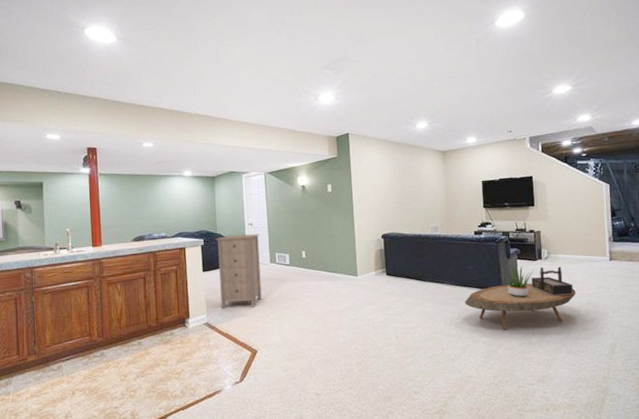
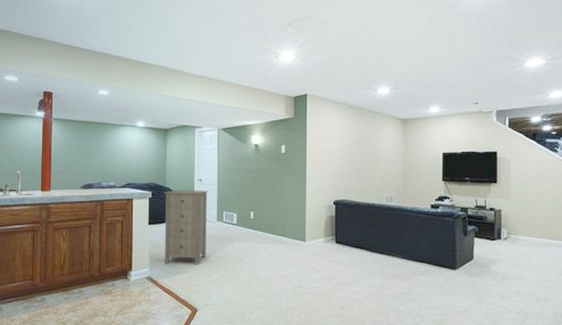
coffee table: present [465,283,576,331] -> none [416,263,535,311]
potted plant: present [499,265,534,297] -> none [455,242,492,278]
decorative box: present [531,266,574,296] -> none [488,248,533,280]

